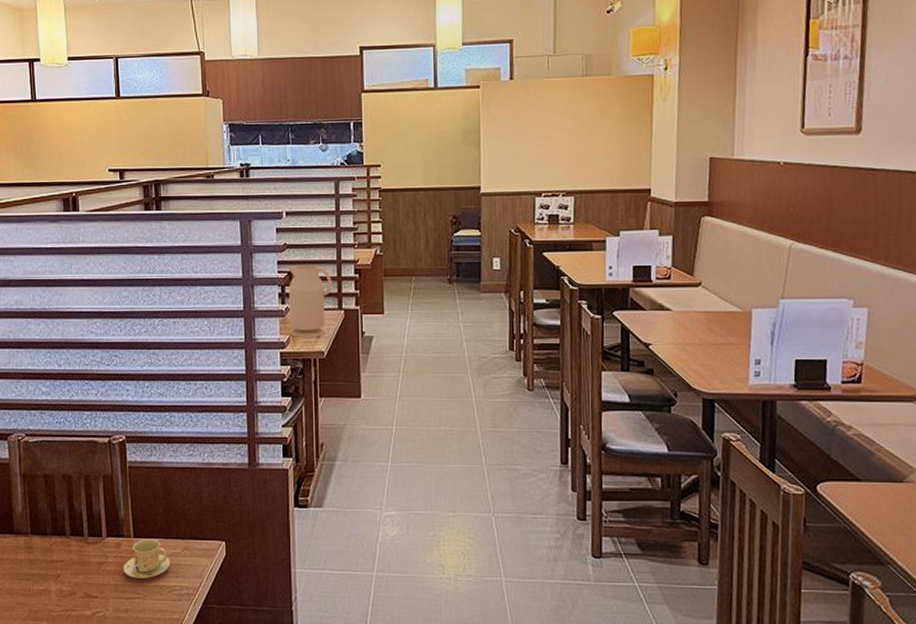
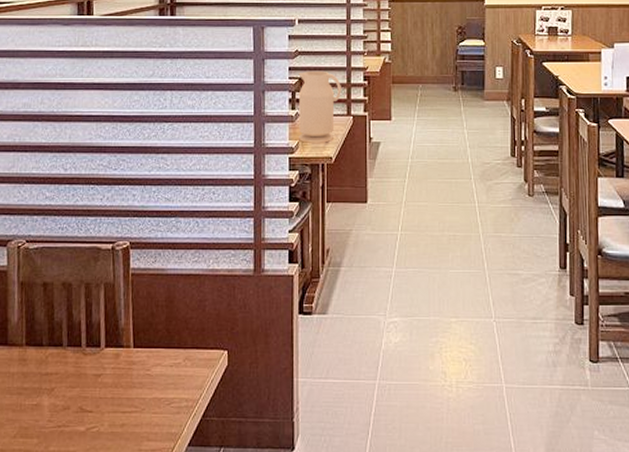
cup and saucer: present [122,538,170,578] -> none [120,348,171,390]

